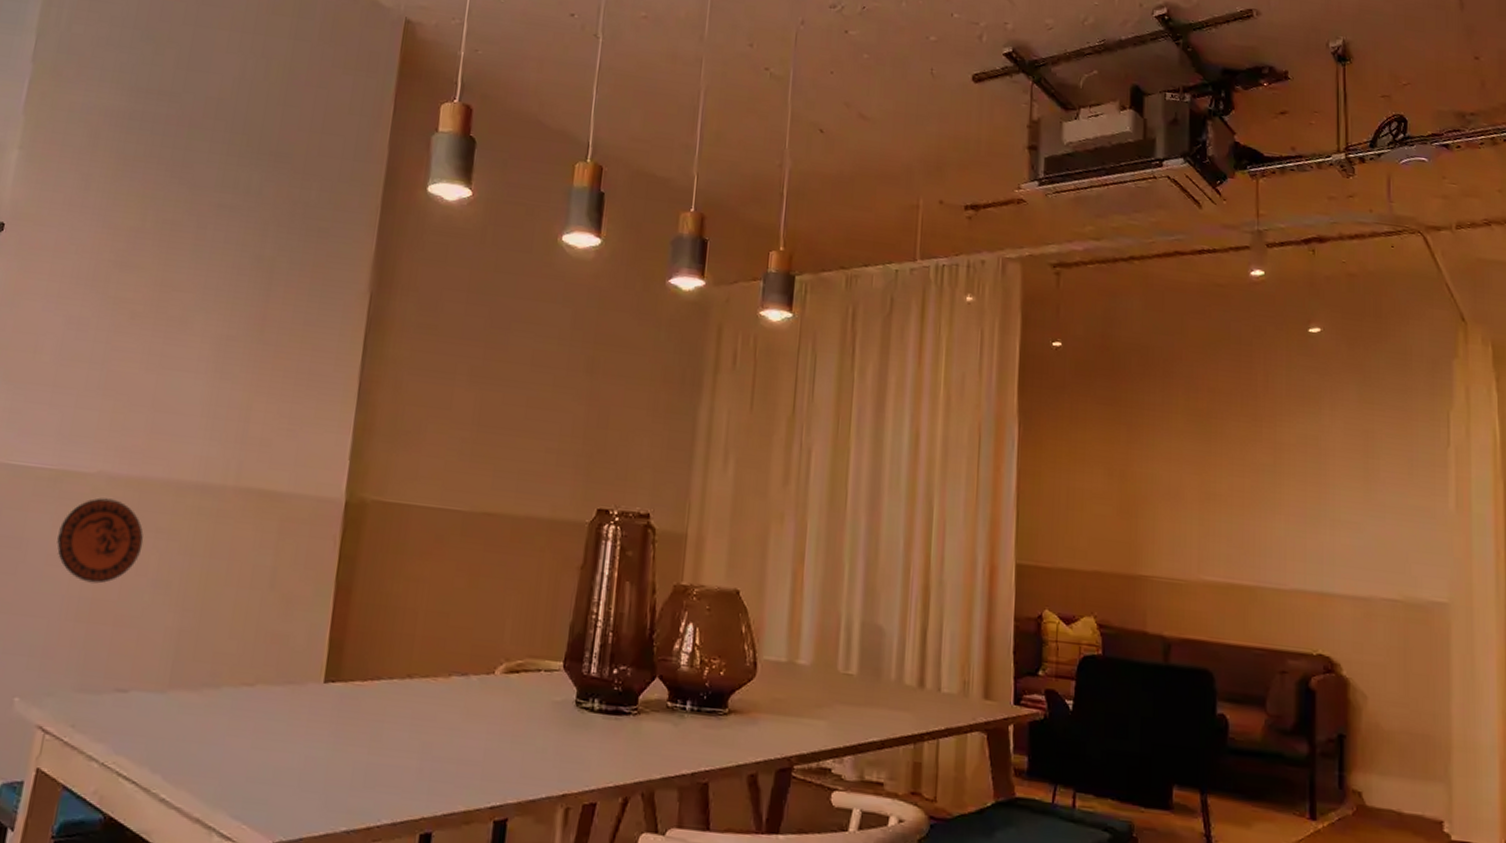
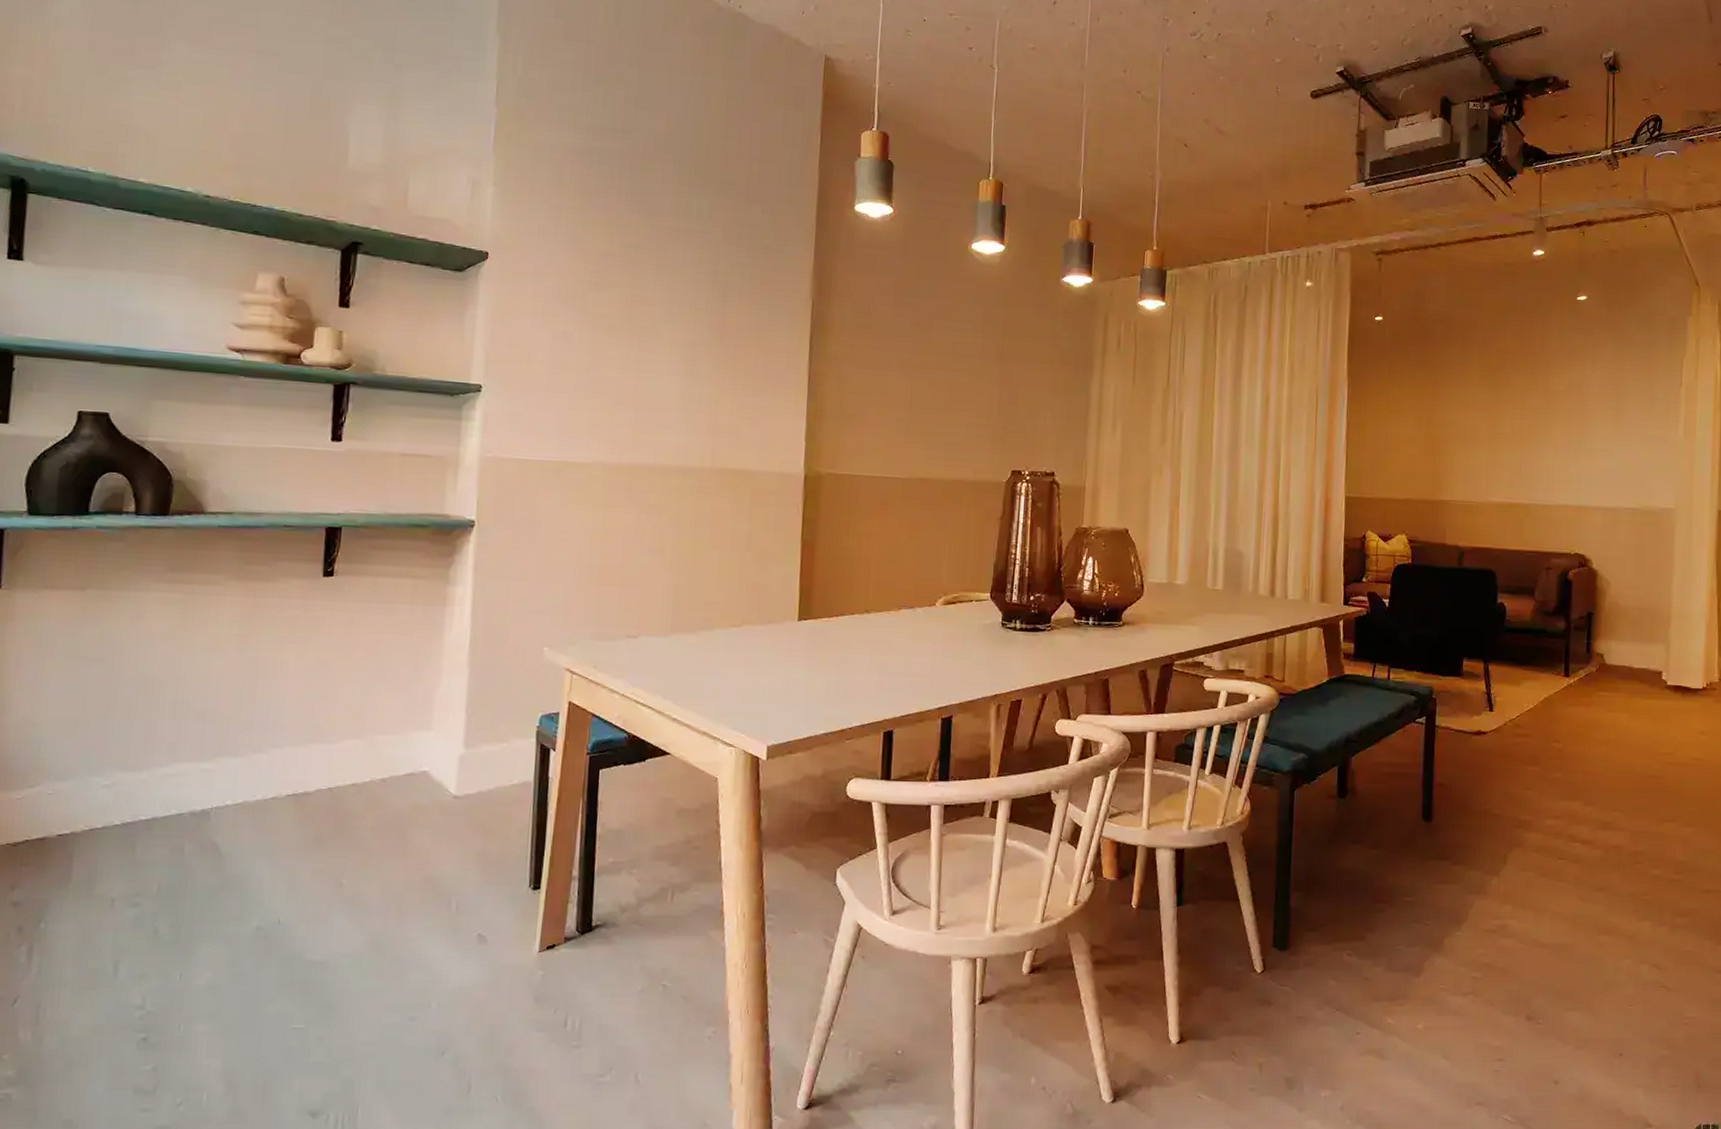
decorative plate: present [57,498,144,584] -> none [565,483,639,553]

